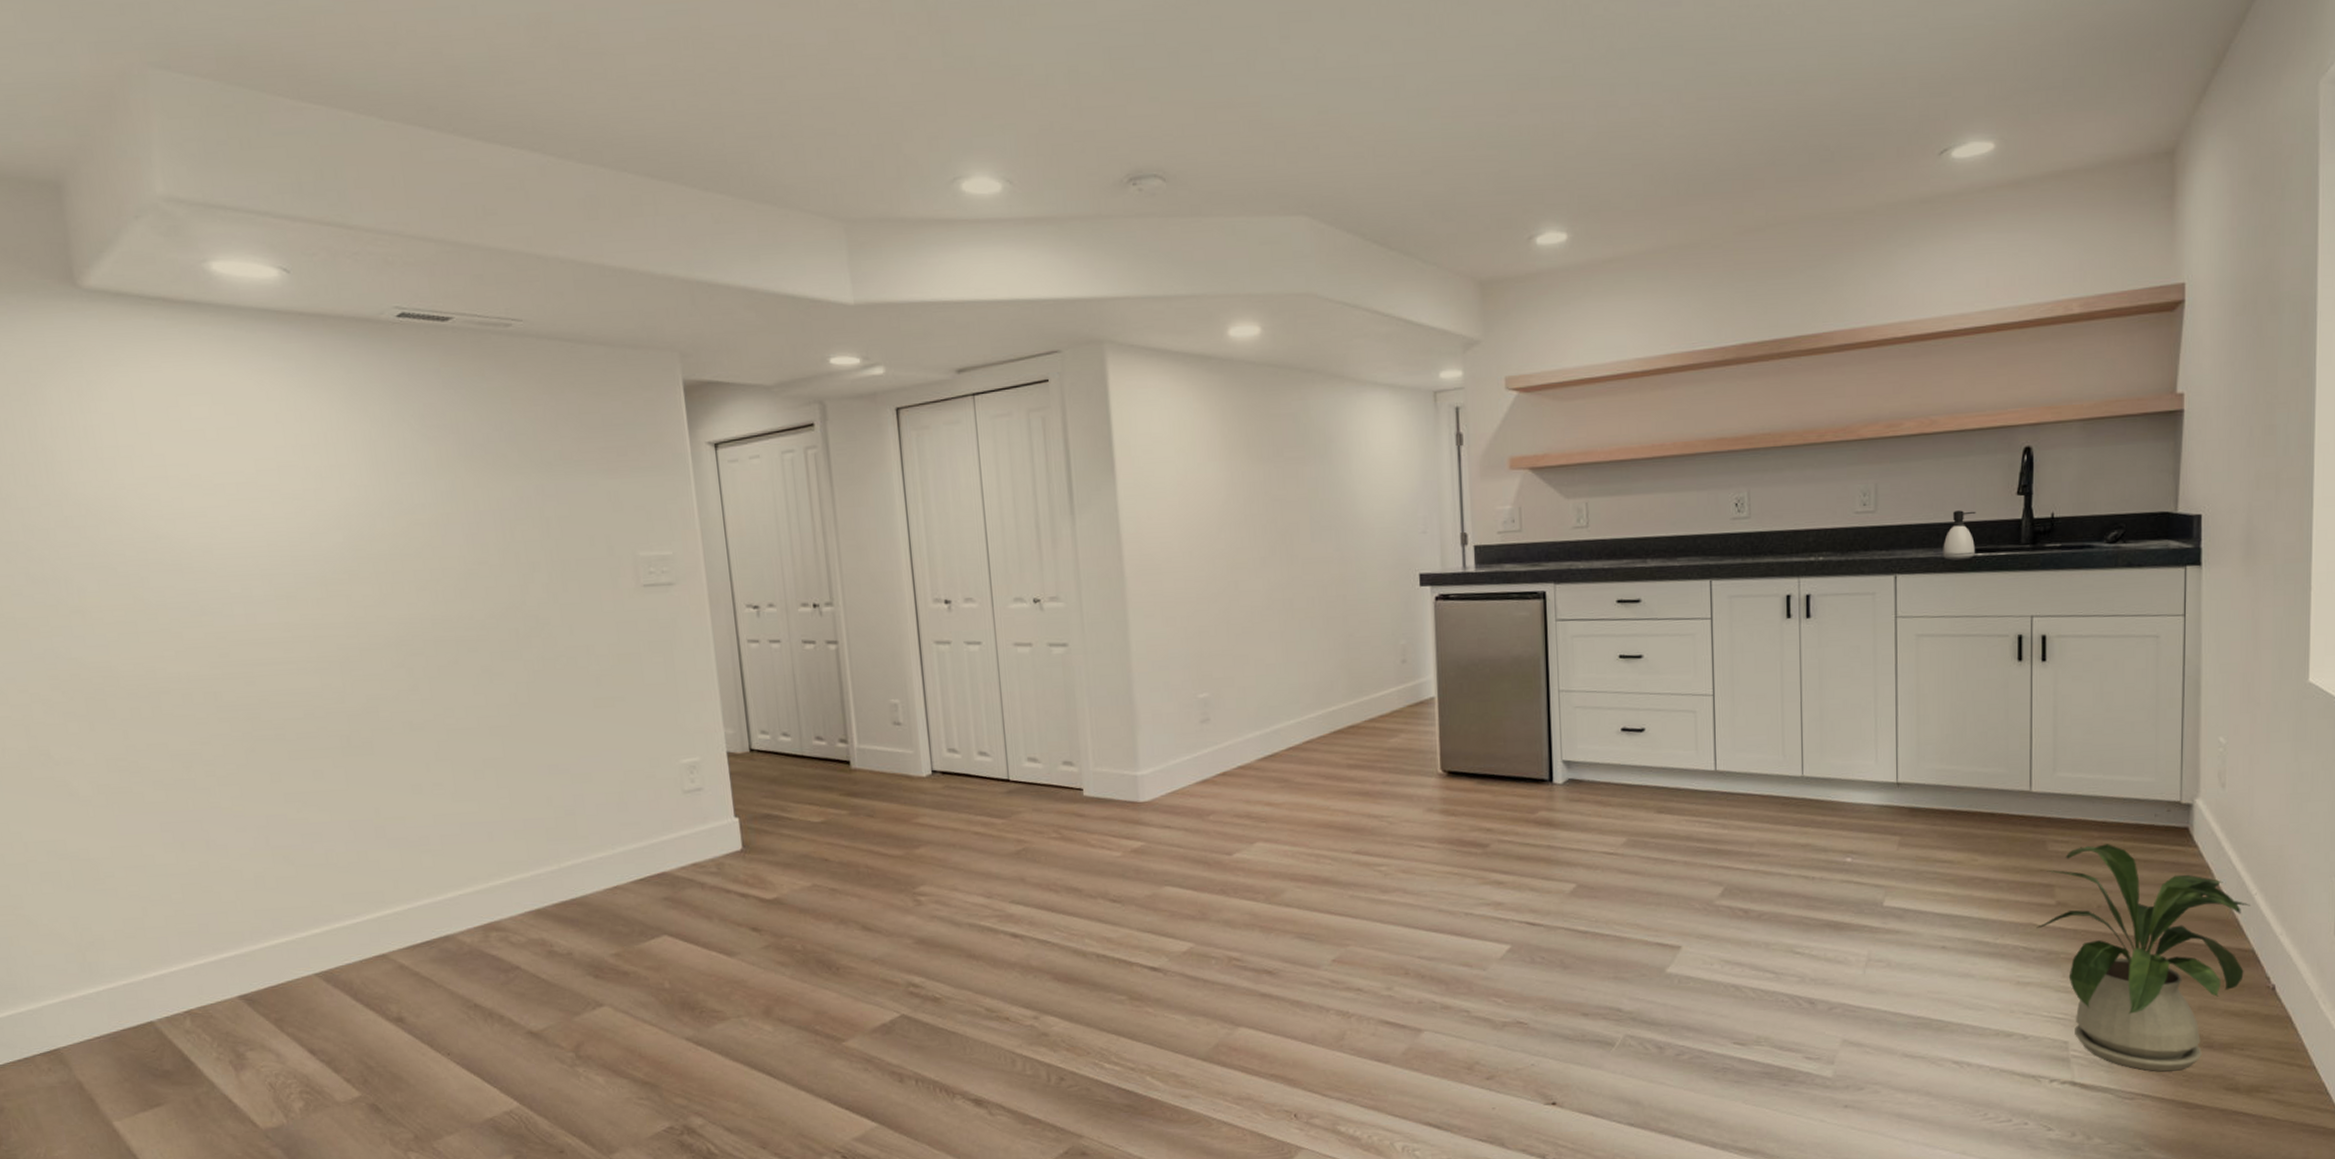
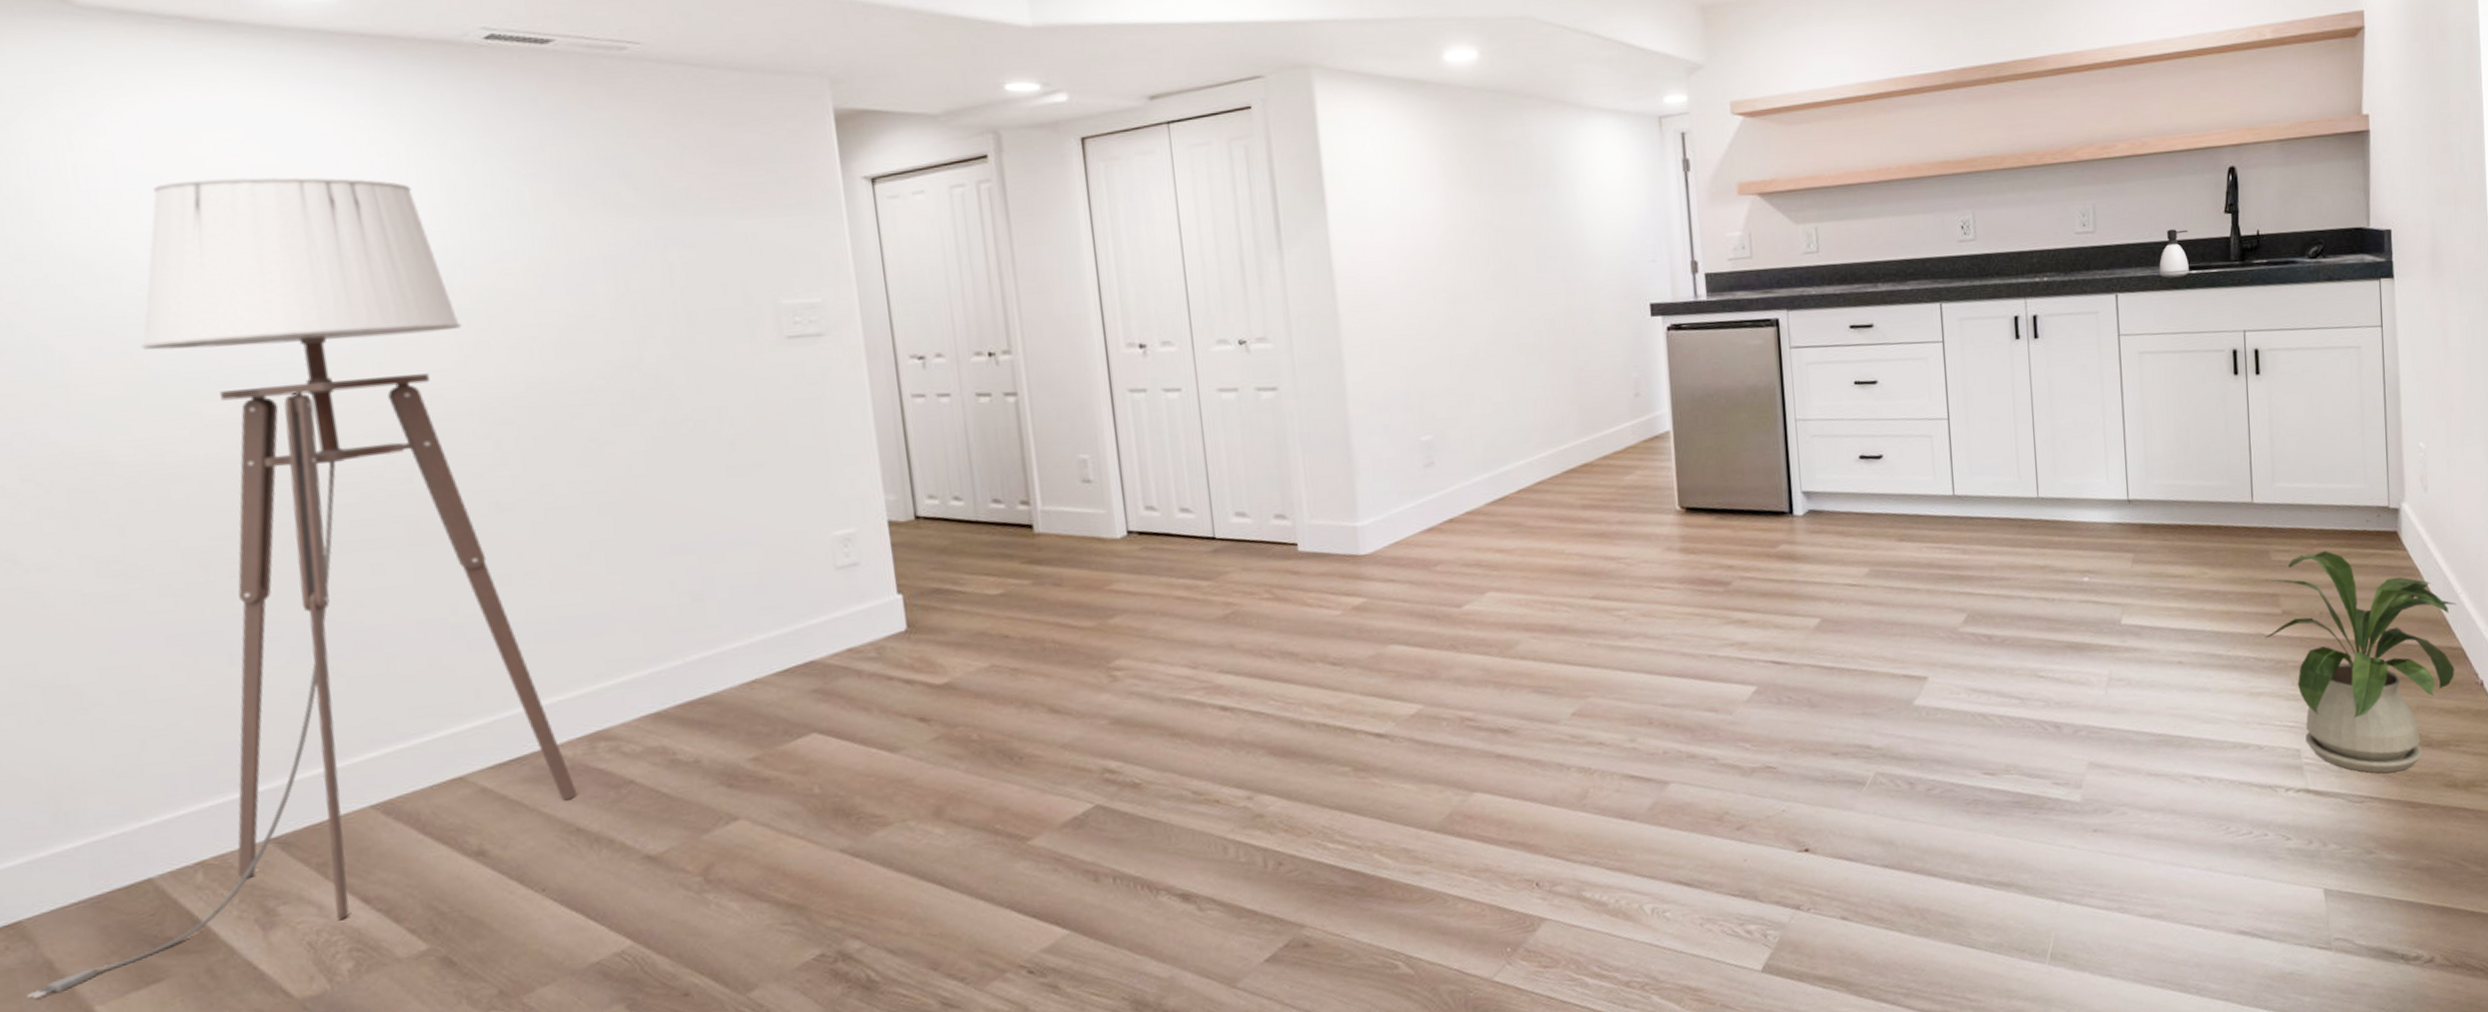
floor lamp: none [64,436,474,1112] -> present [26,177,576,1000]

